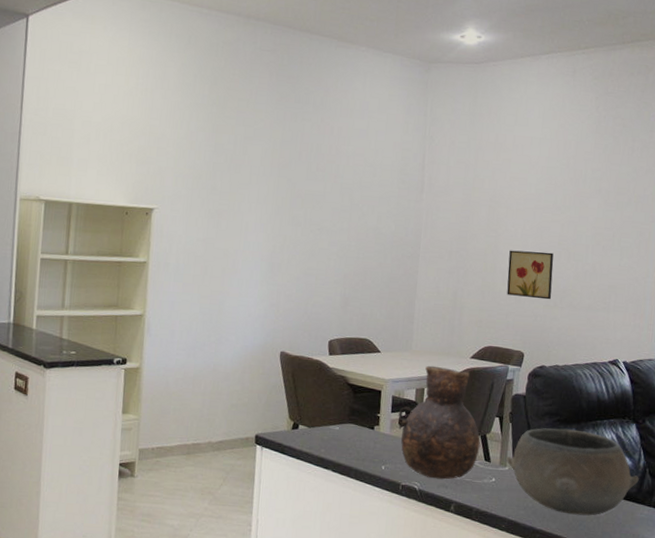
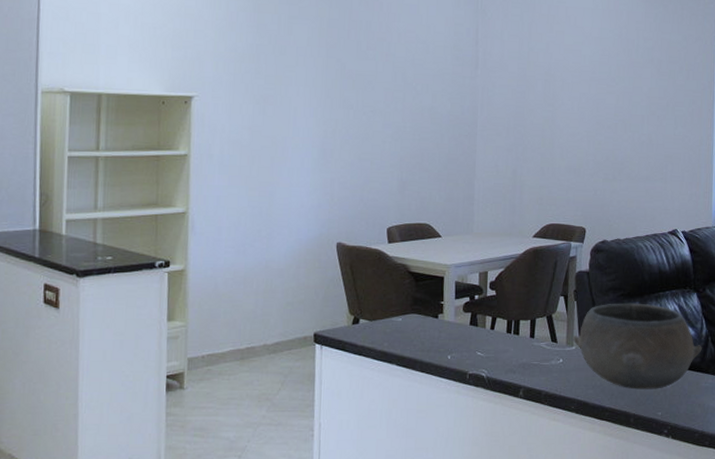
vase: present [398,365,481,480] -> none [462,247,546,365]
wall art: present [507,250,554,300] -> none [566,124,611,173]

